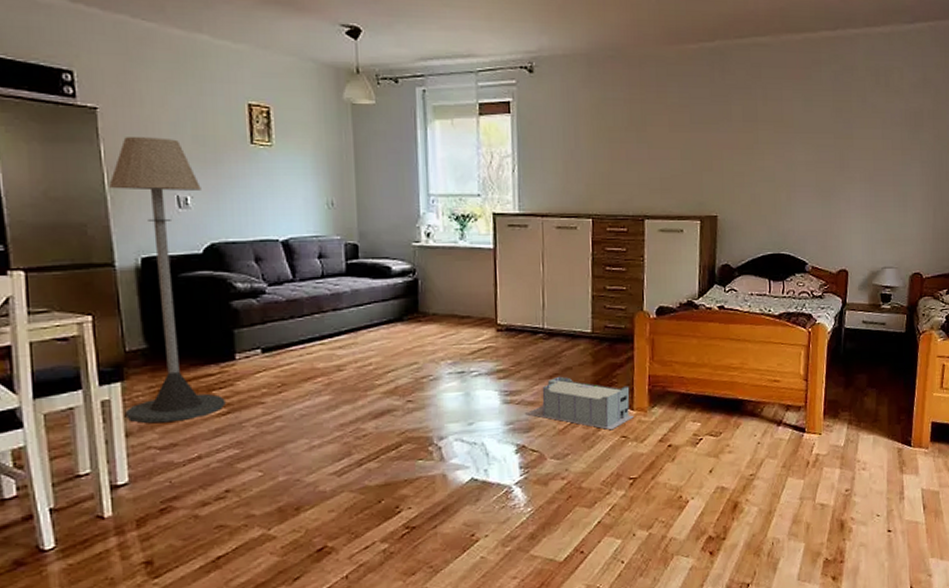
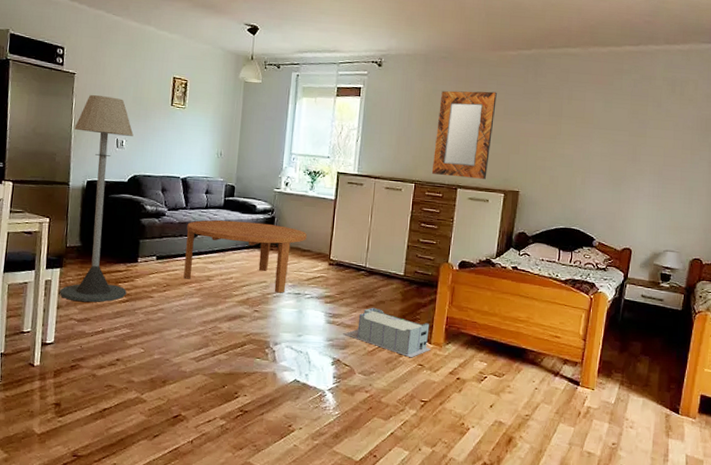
coffee table: none [298,288,463,375] -> present [183,220,307,293]
home mirror: none [611,96,680,206] -> present [431,90,497,179]

